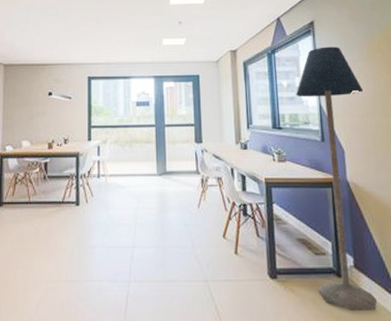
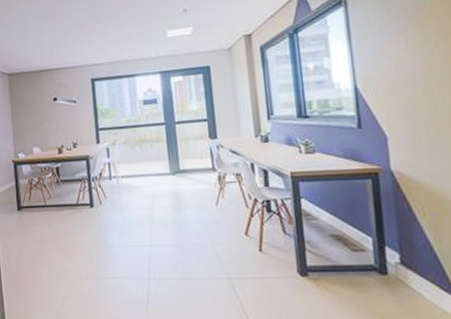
floor lamp: present [295,46,377,312] -> none [324,16,430,311]

